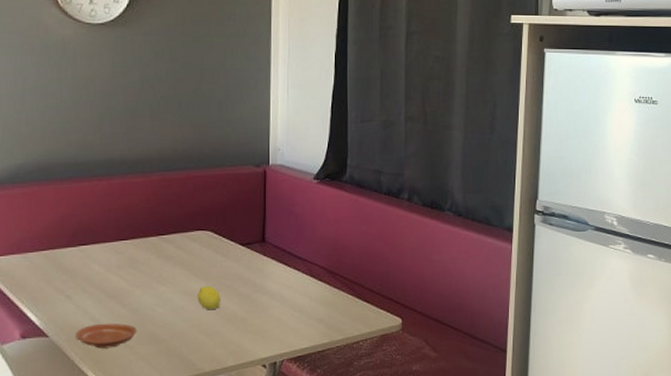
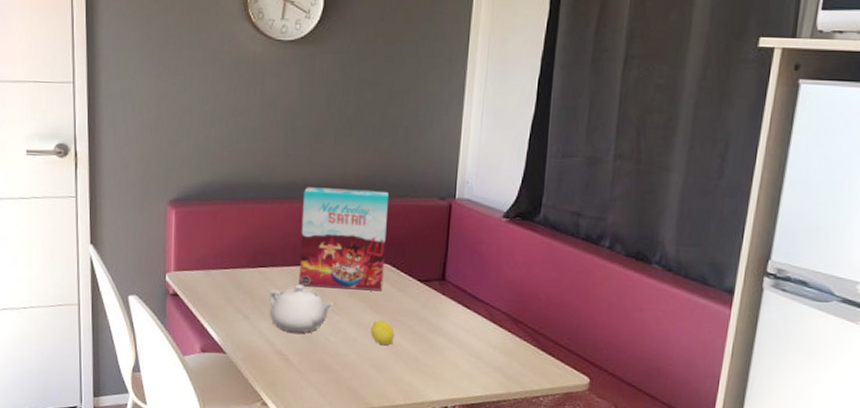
plate: present [75,323,138,349] -> none [250,346,310,372]
teapot: none [92,259,158,308] -> present [269,284,333,333]
cereal box: none [121,162,206,261] -> present [298,187,388,291]

